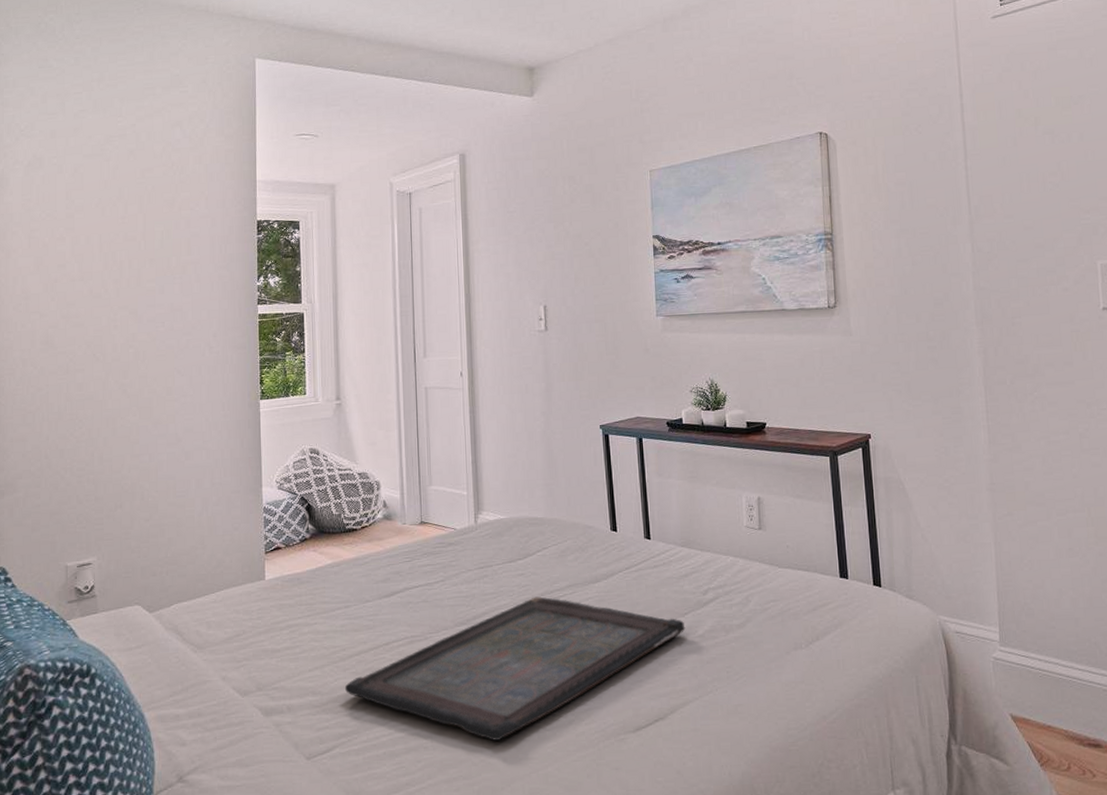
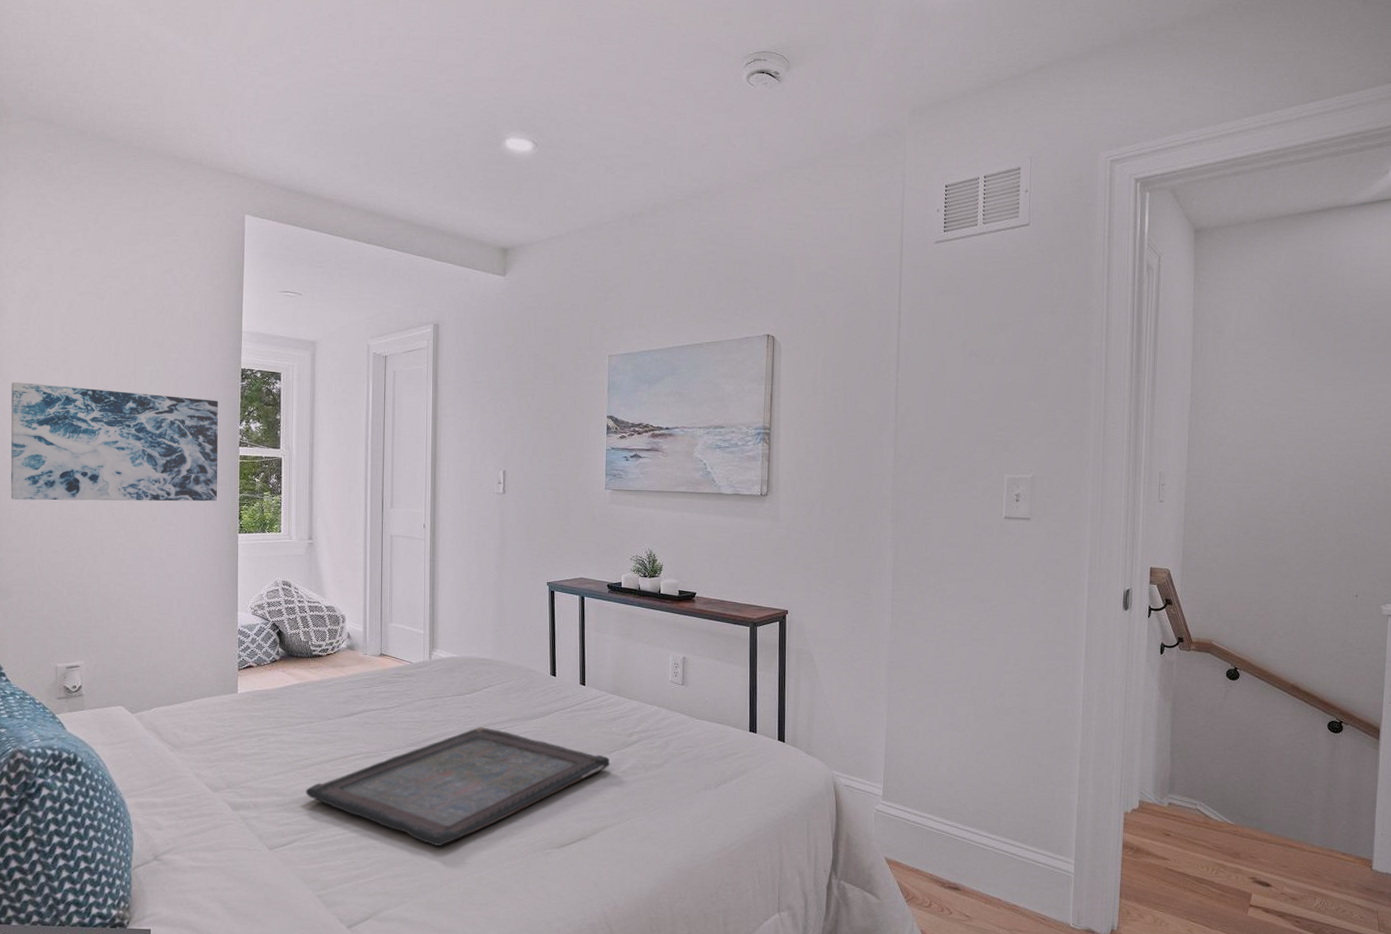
wall art: none [14,256,237,384] -> present [10,382,219,502]

